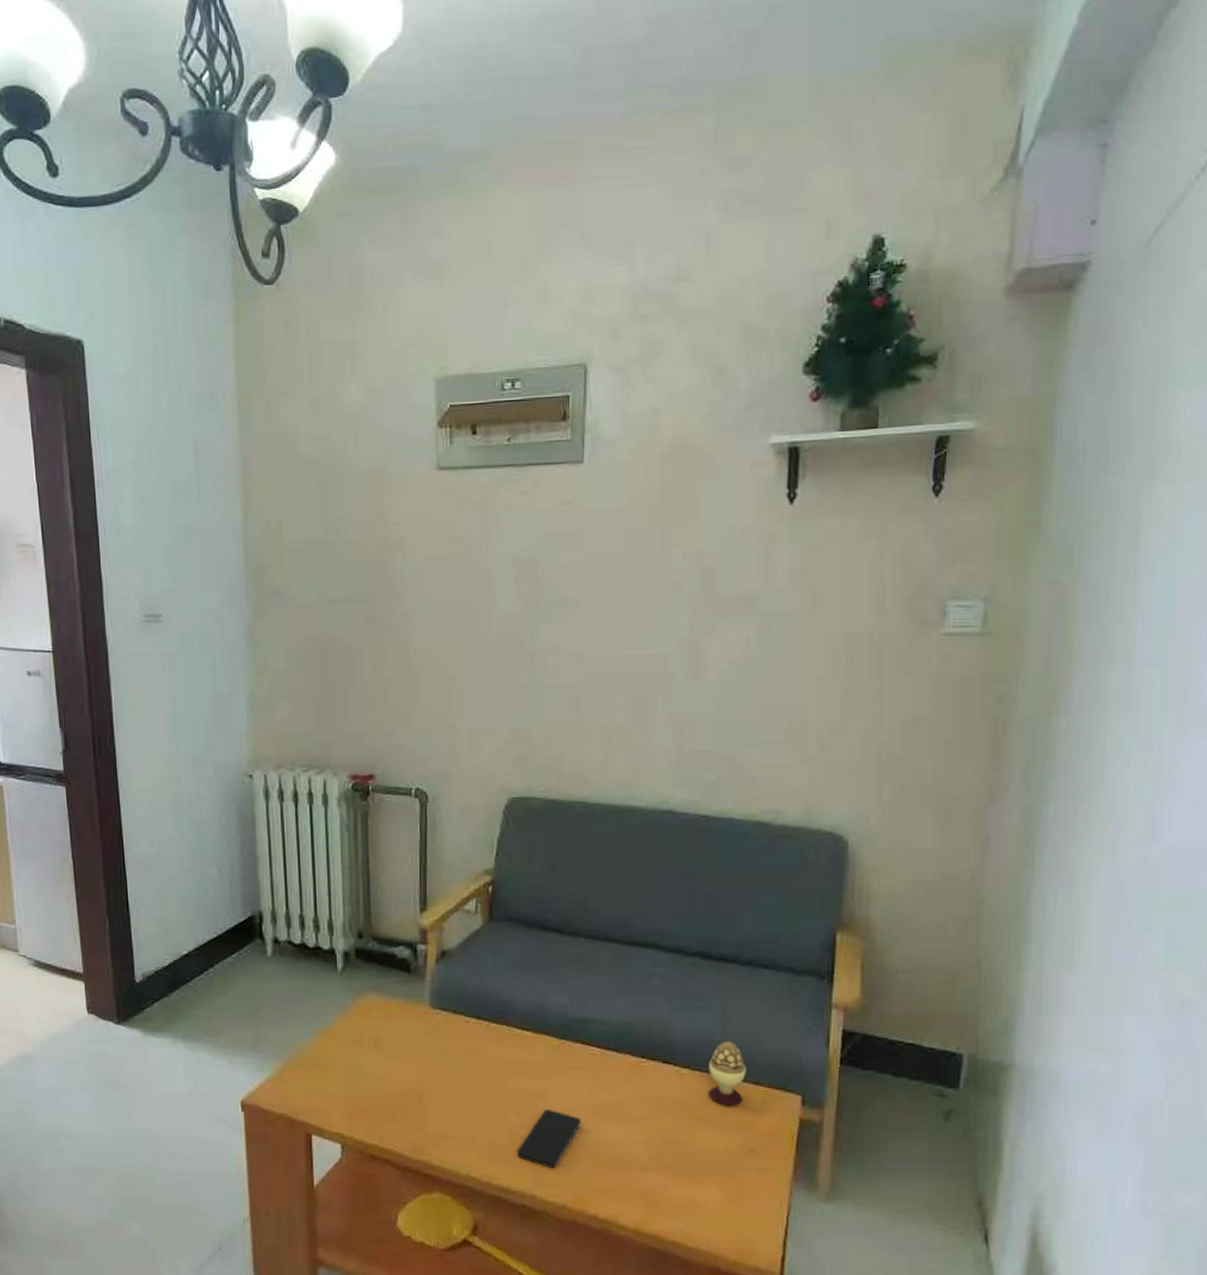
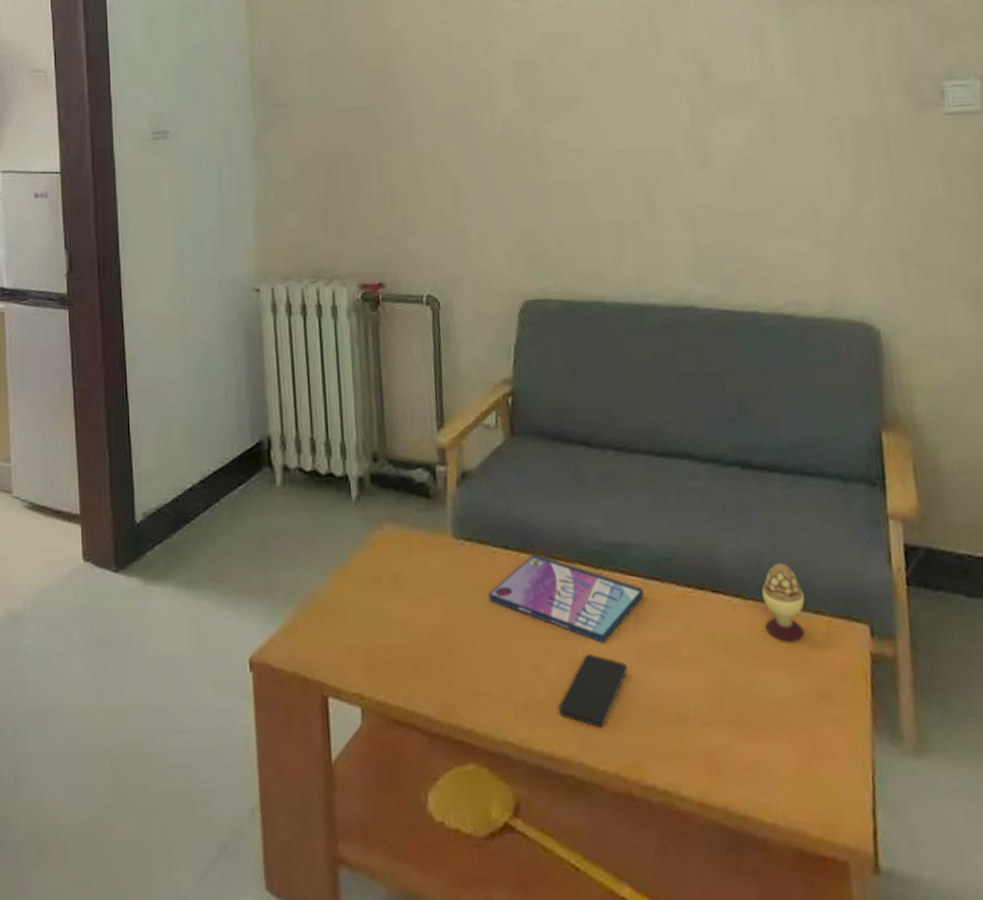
video game case: none [460,1024,601,1100] -> present [489,554,644,642]

